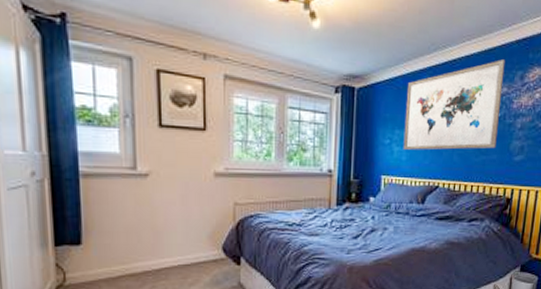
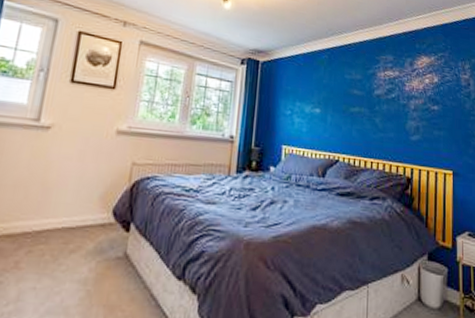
wall art: present [403,59,506,150] -> none [303,47,395,127]

